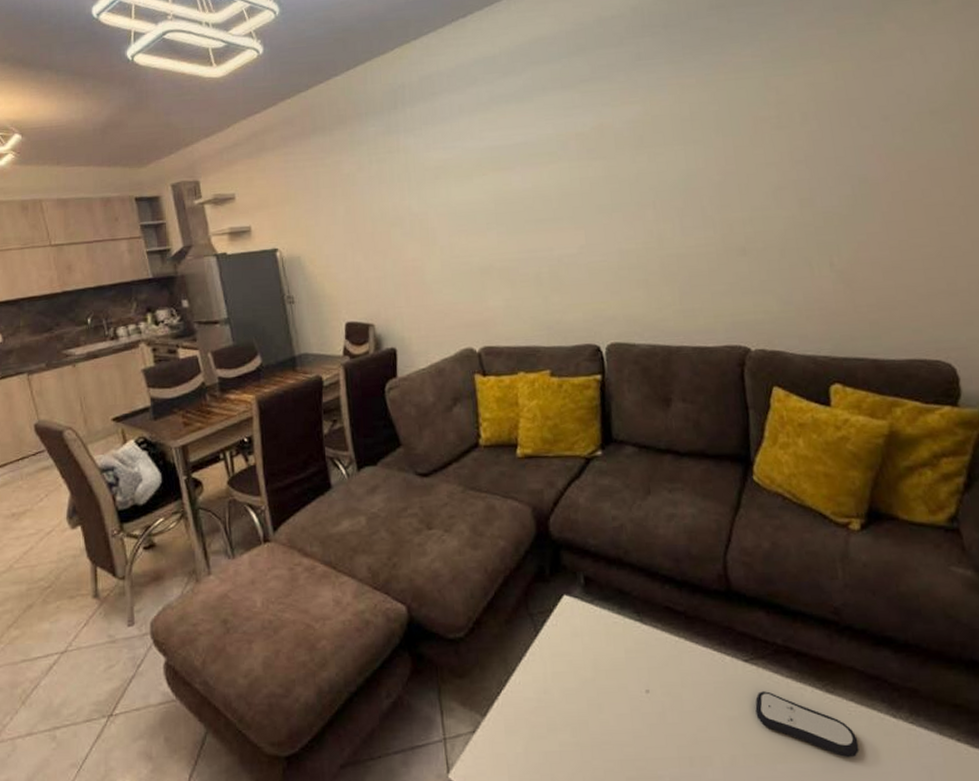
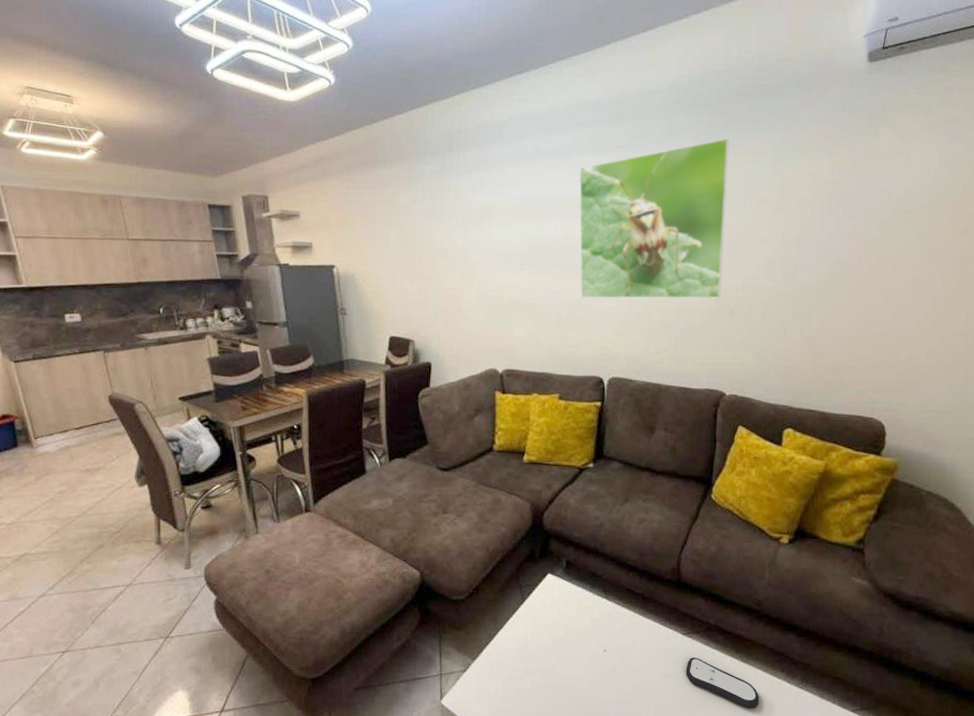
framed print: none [542,56,727,254] -> present [579,138,729,299]

